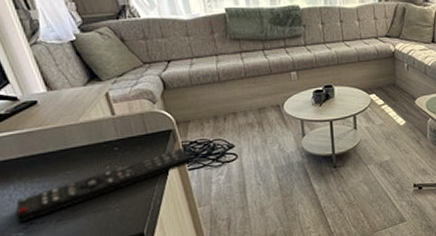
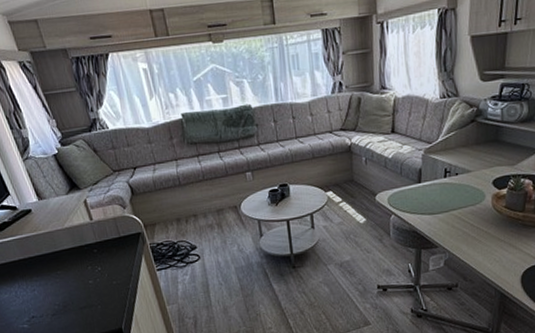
remote control: present [15,148,192,223] -> none [20,250,160,317]

